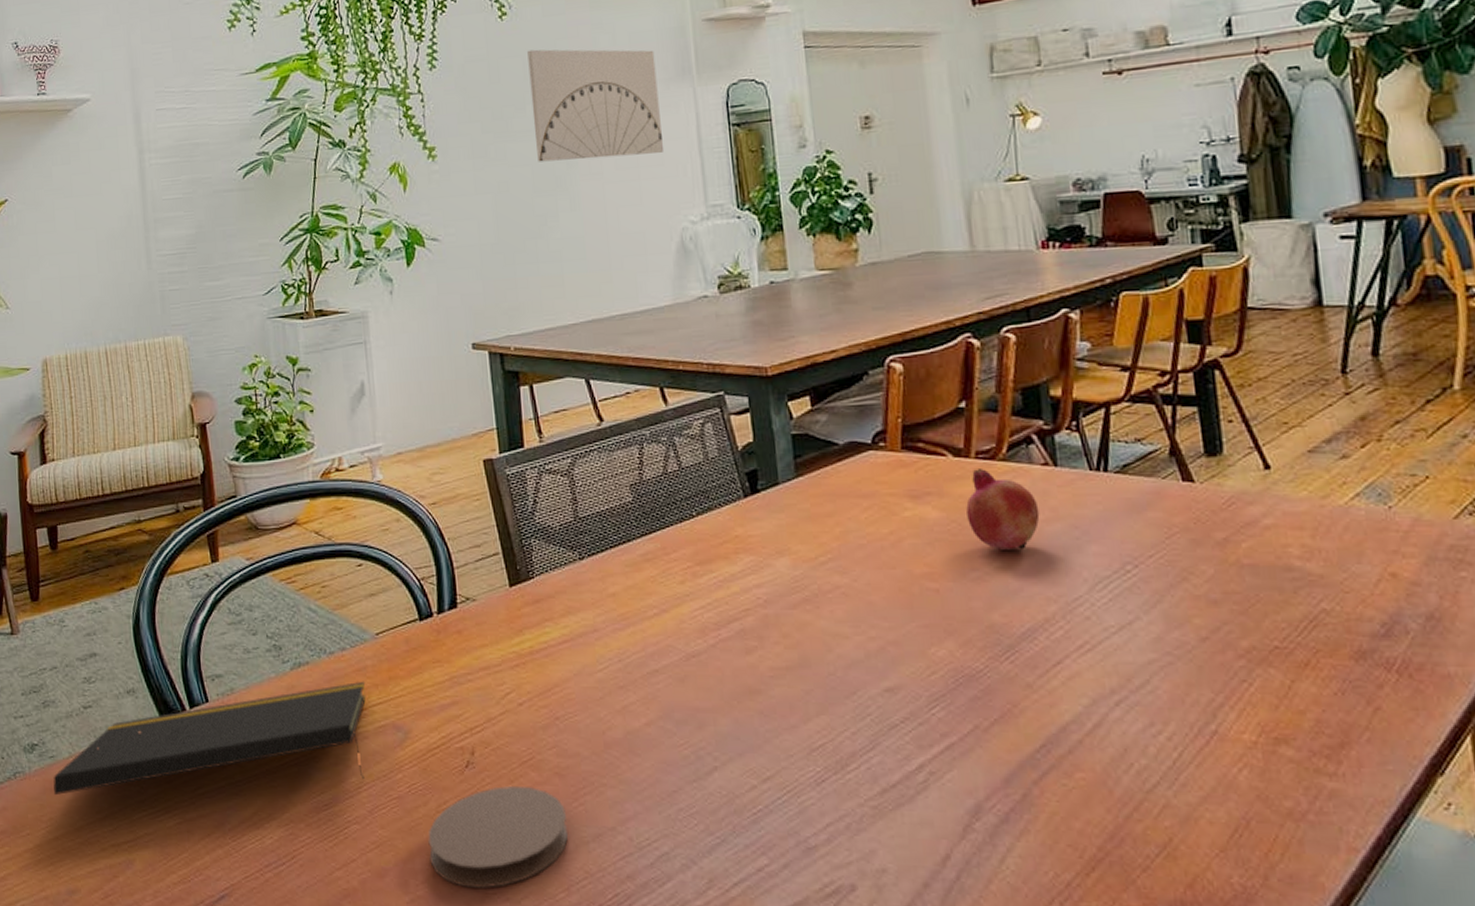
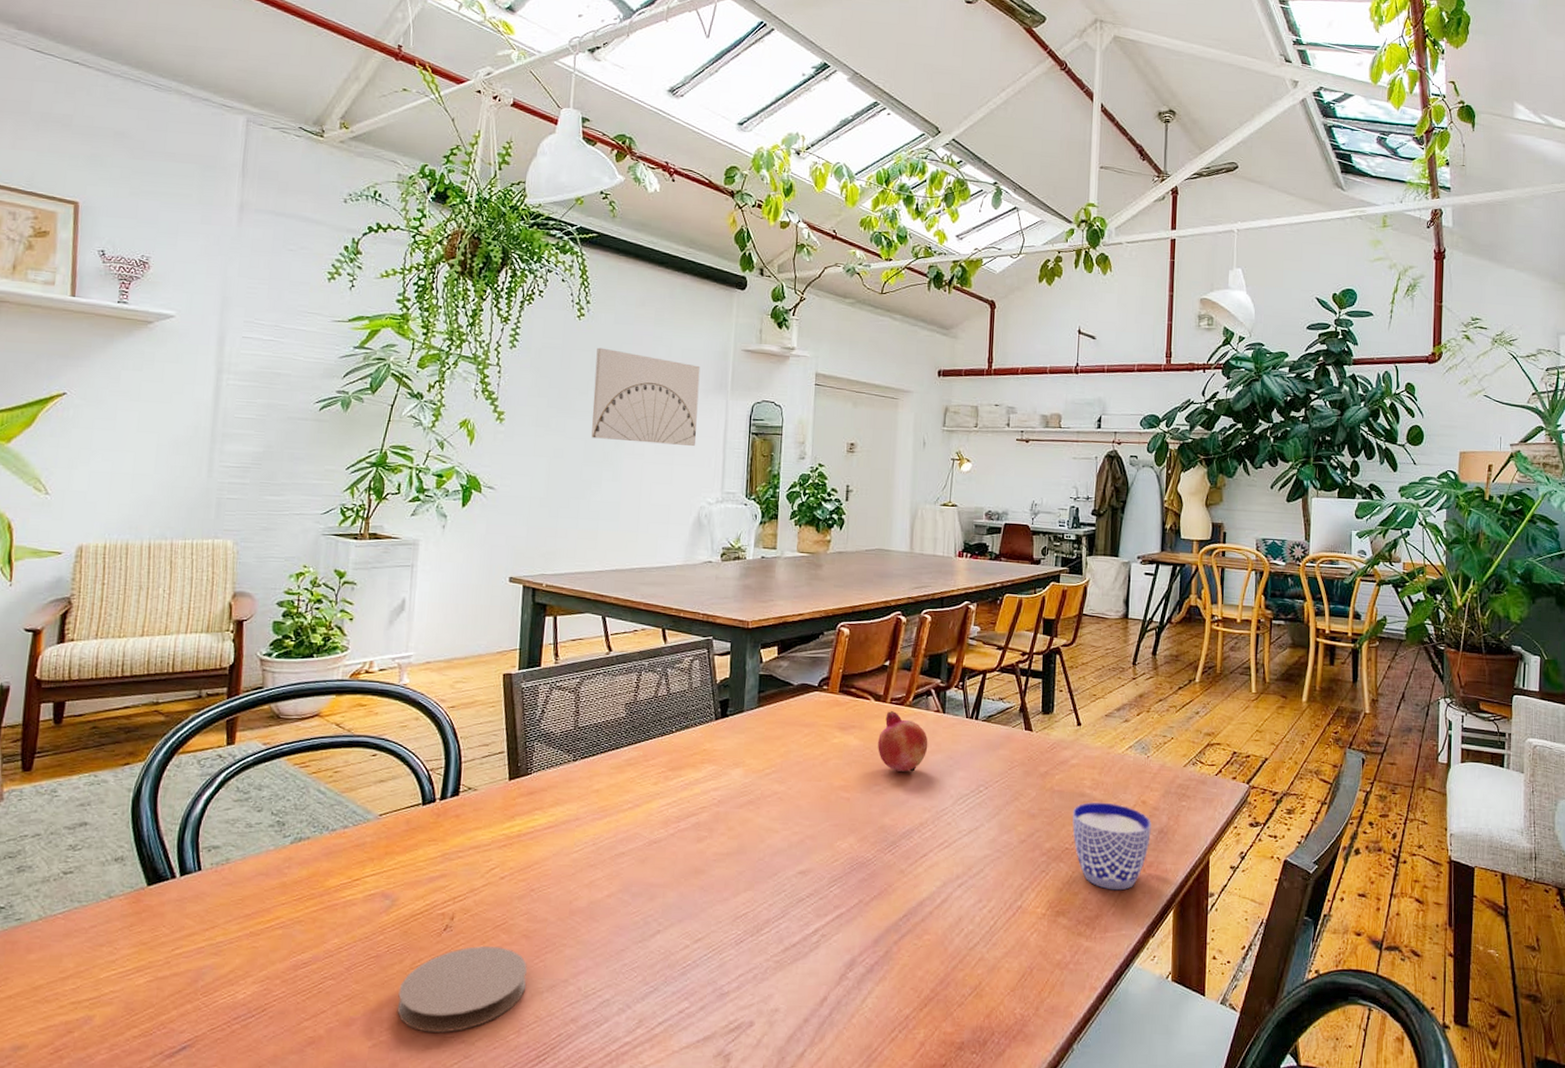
notepad: present [53,681,367,795] -> none [15,855,362,955]
cup: none [1276,578,1414,707] -> present [1072,802,1151,891]

